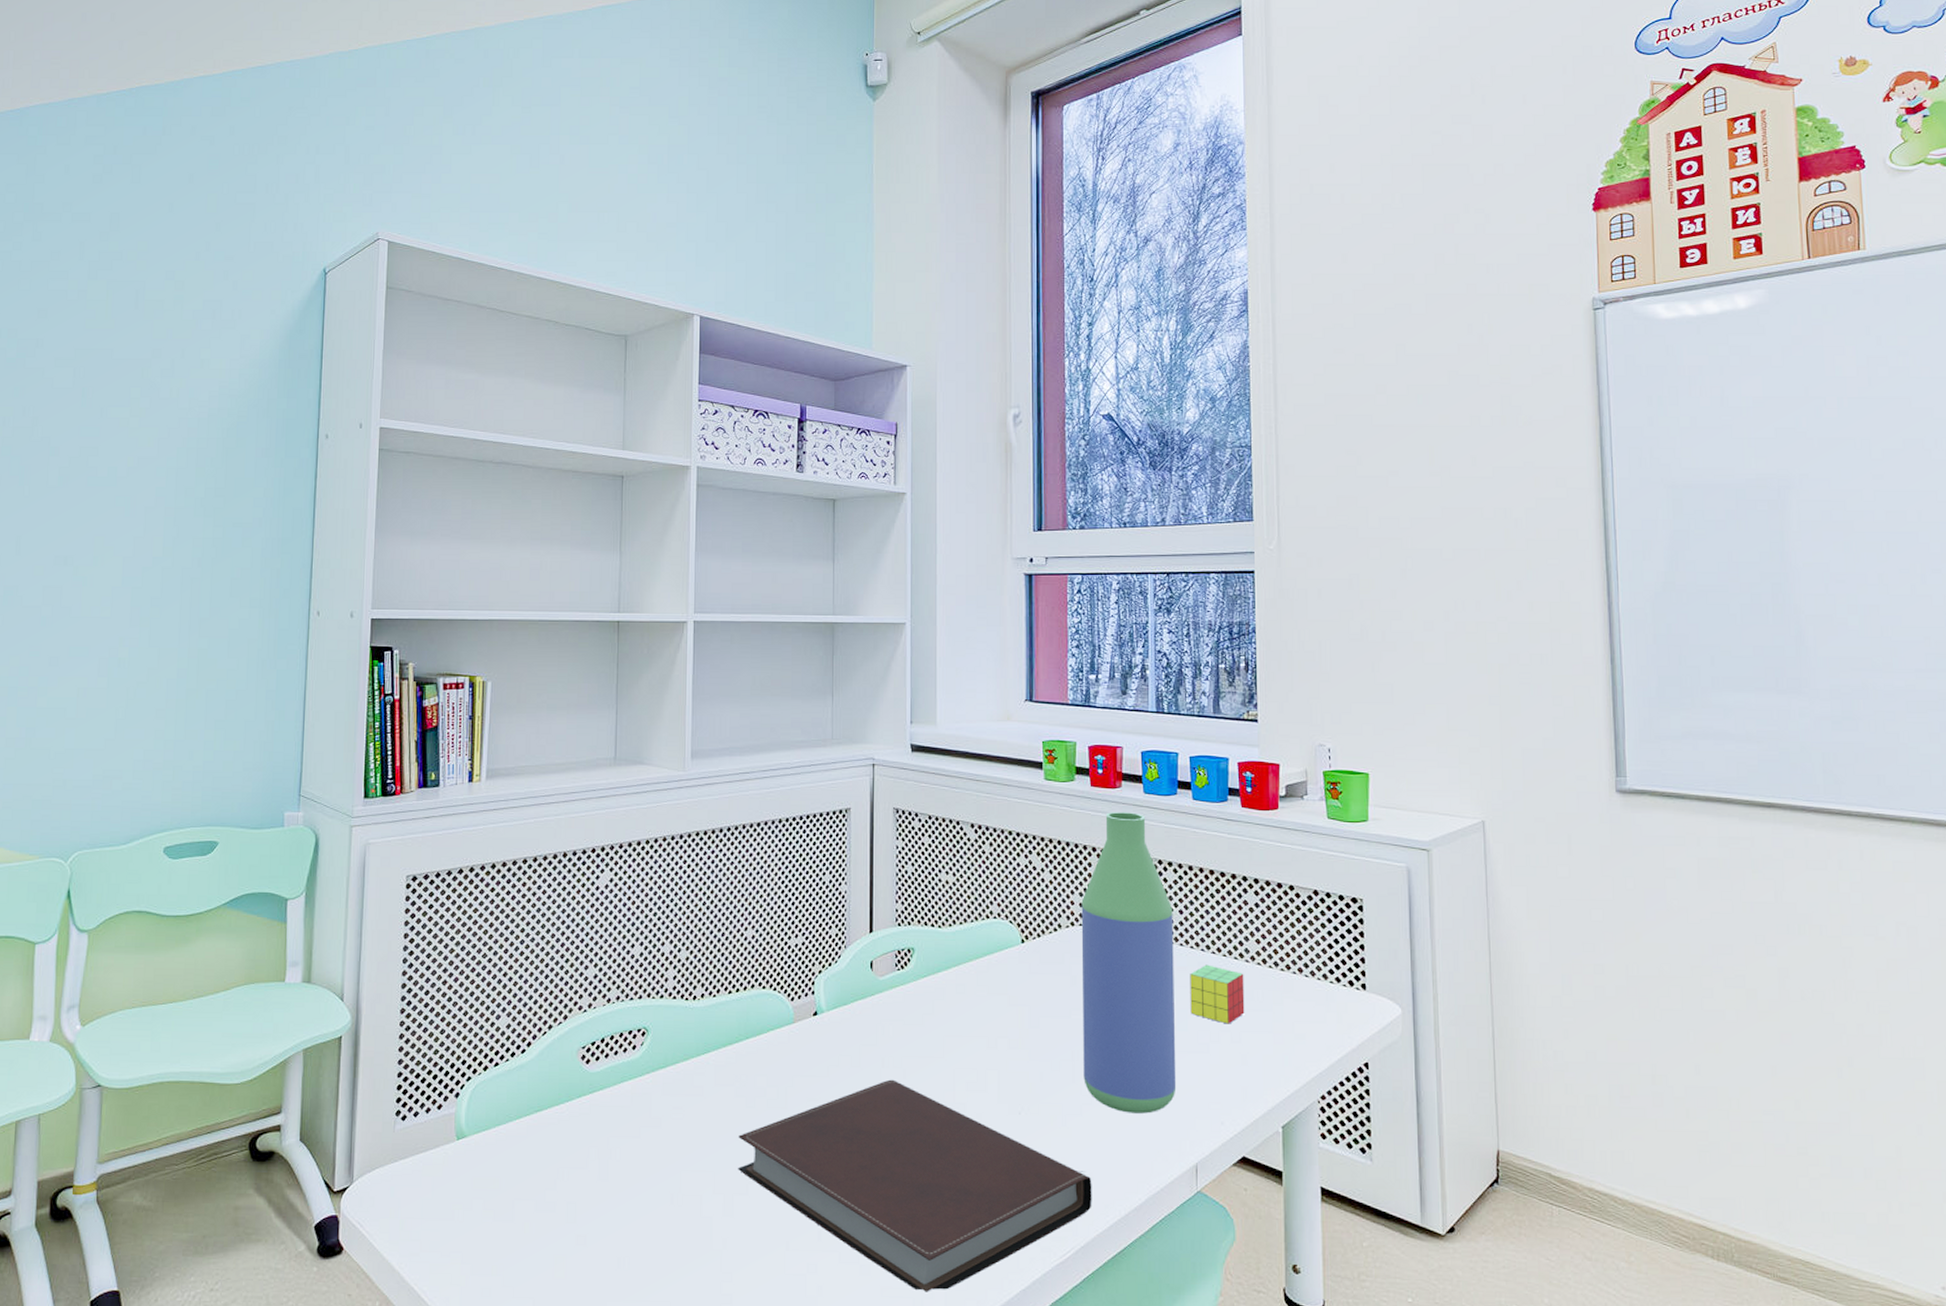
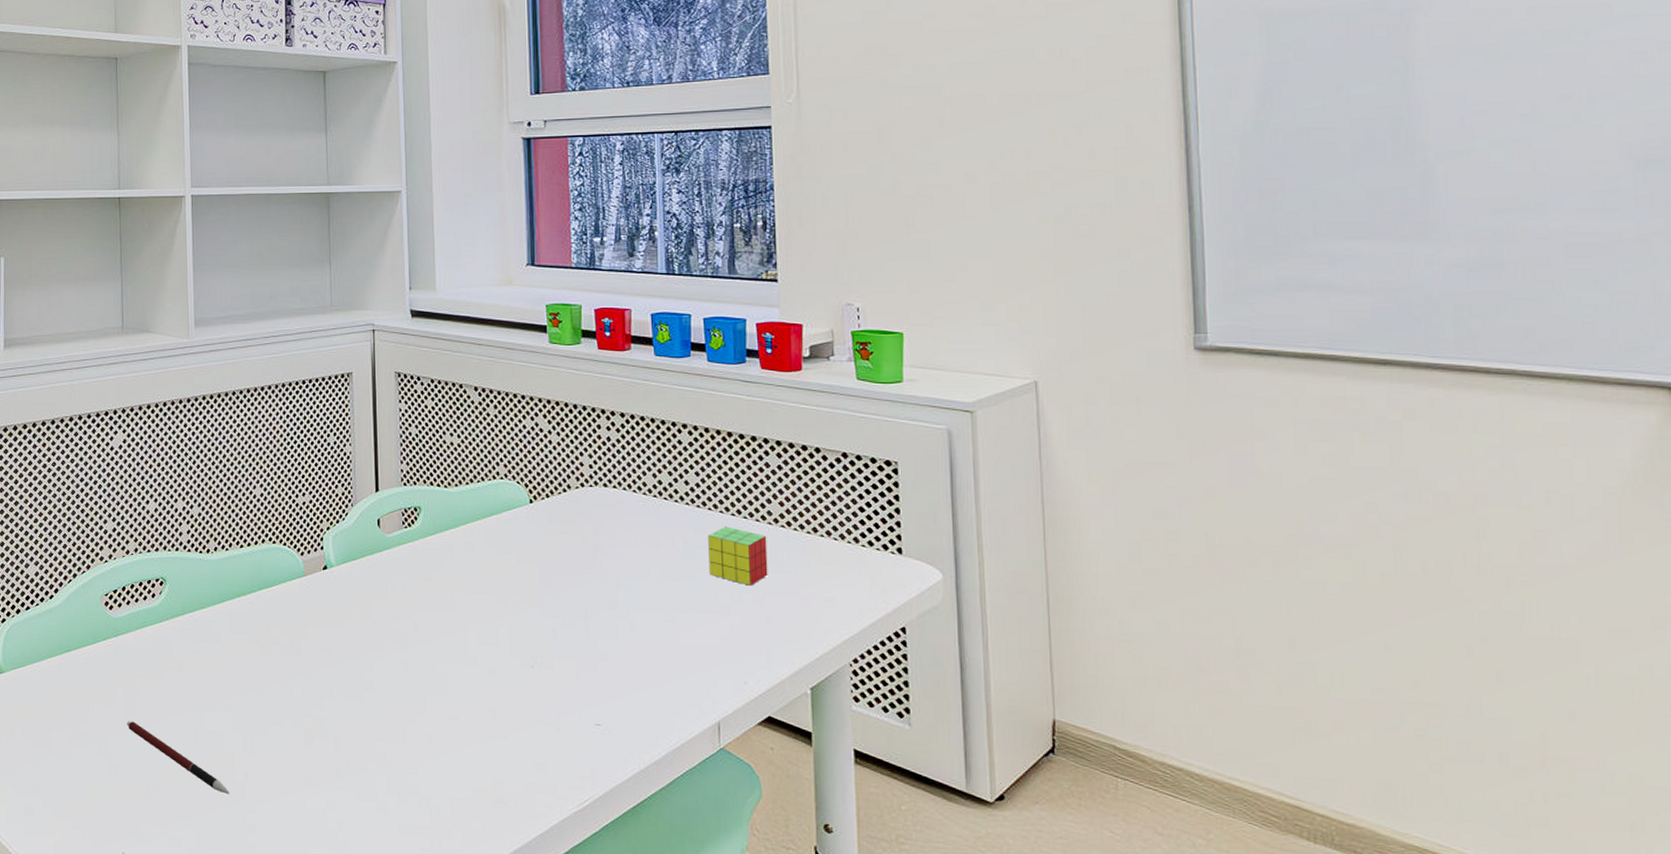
pen: none [598,1186,705,1263] -> present [126,721,229,794]
notebook: present [738,1079,1092,1292] -> none [255,631,610,832]
bottle: present [1081,812,1177,1114] -> none [591,375,696,671]

